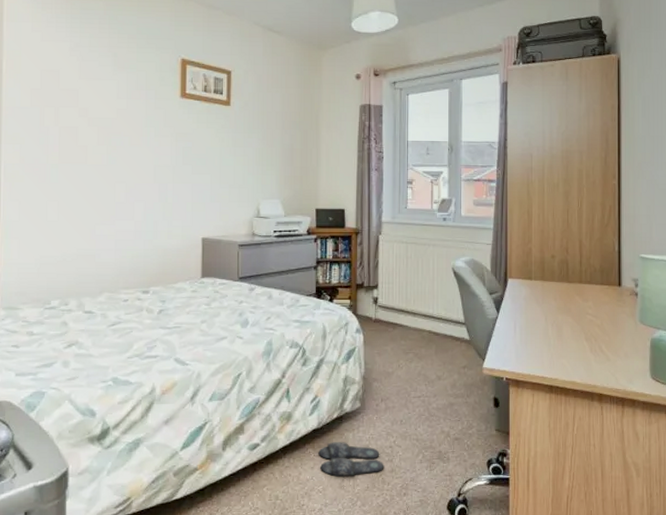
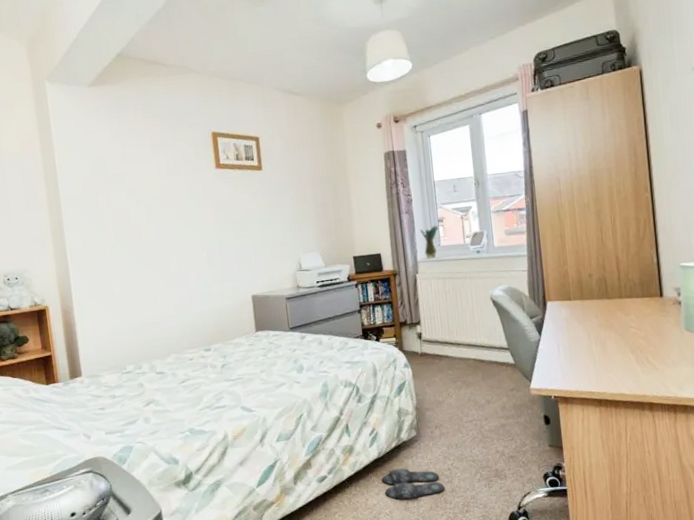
vase: none [388,187,407,221] -> present [420,225,438,259]

